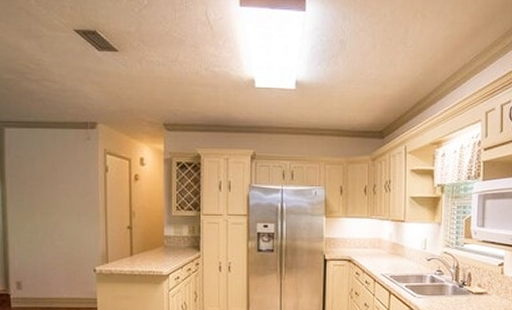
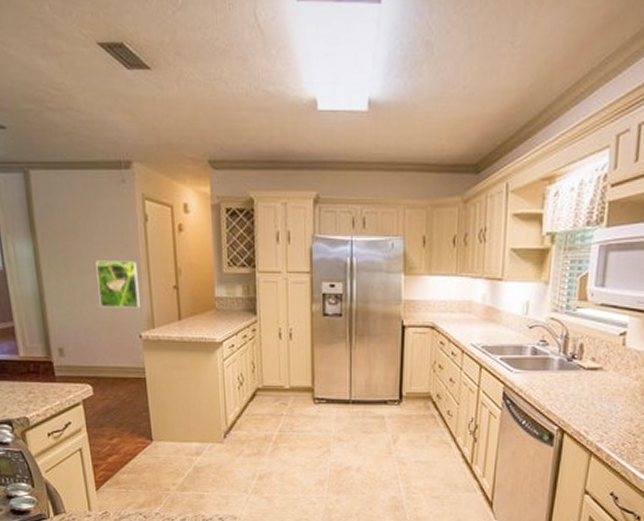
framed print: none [58,204,96,246] -> present [95,260,140,308]

